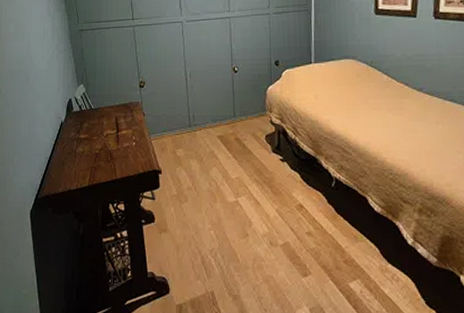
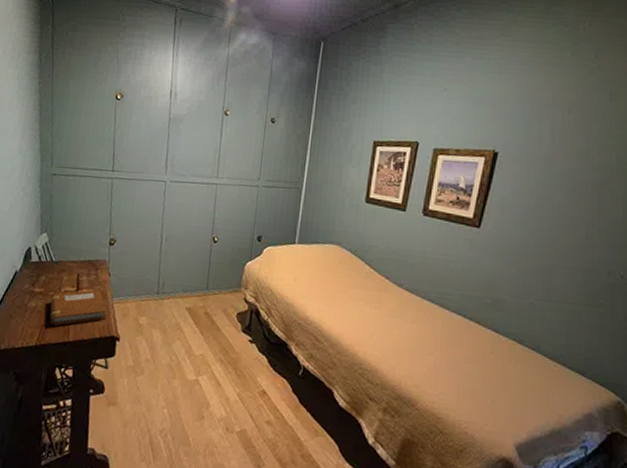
notebook: none [95,130,147,167] -> present [49,289,107,326]

